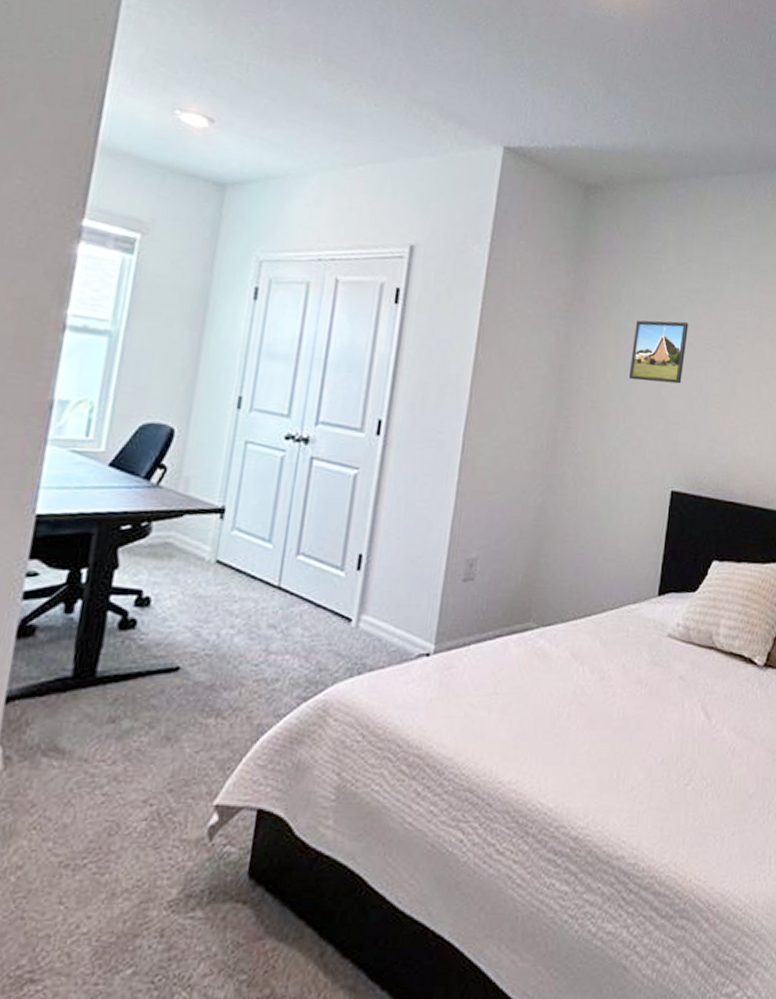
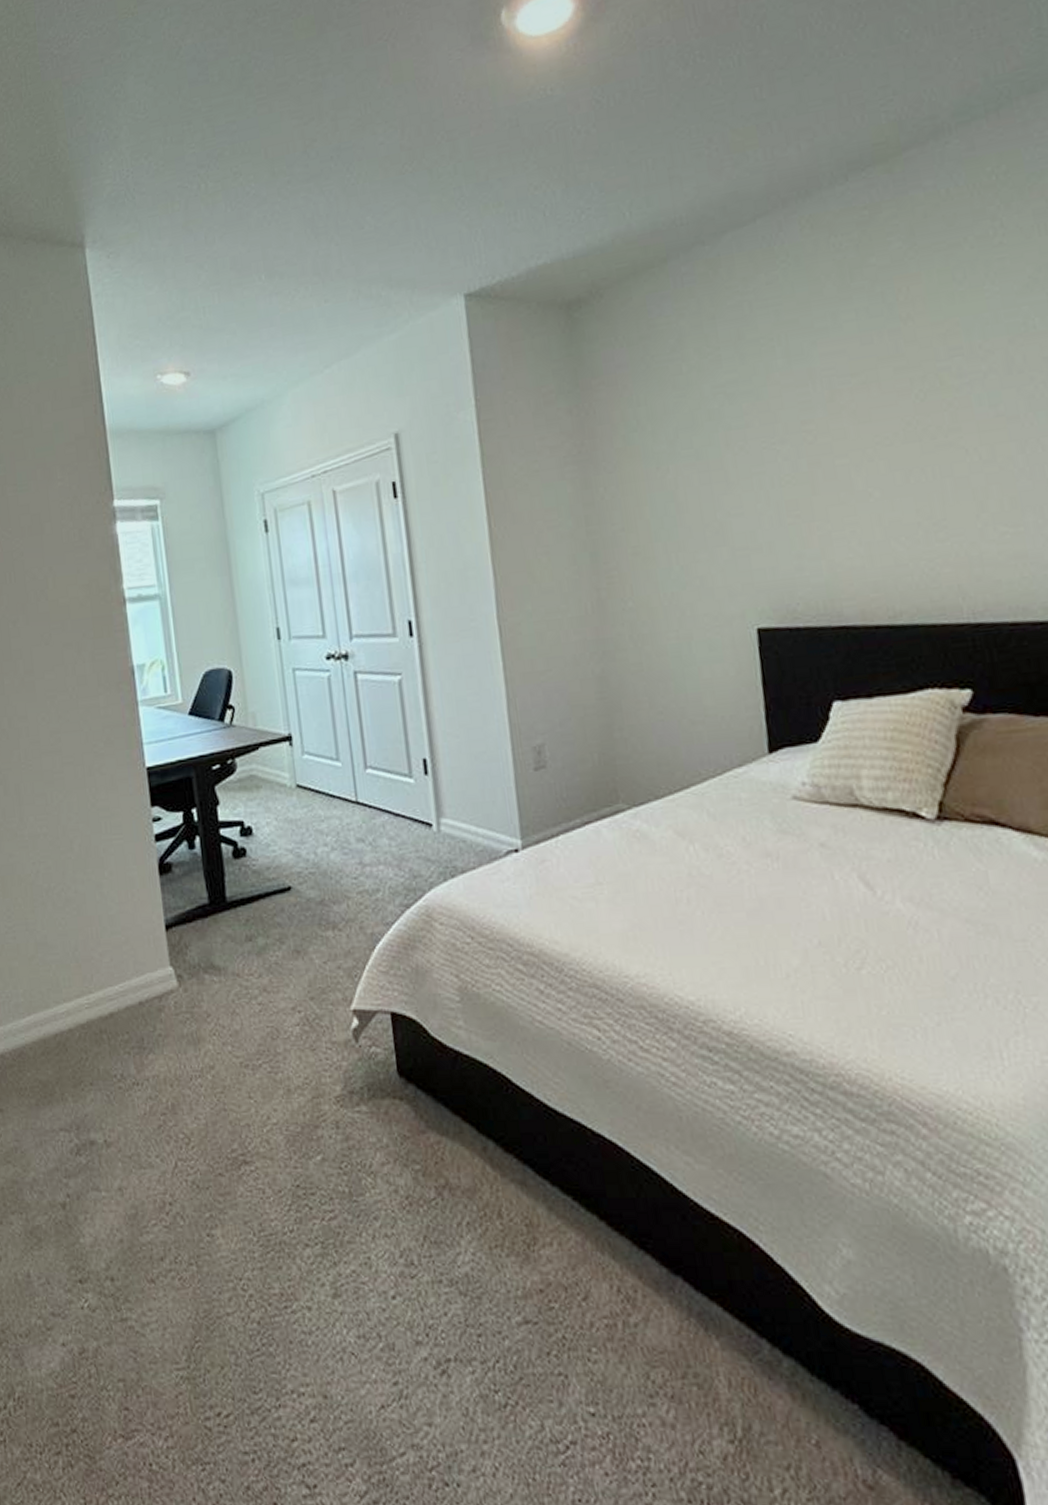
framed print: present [628,320,689,384] -> none [664,424,740,511]

